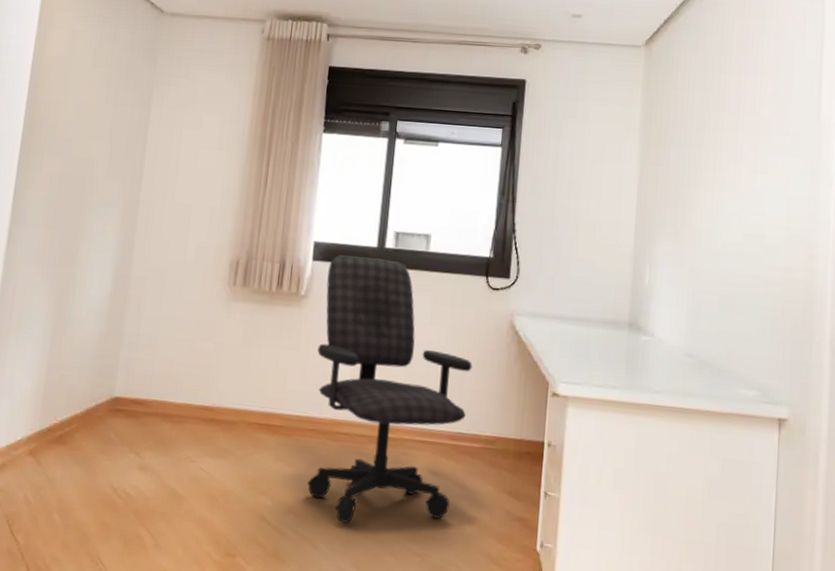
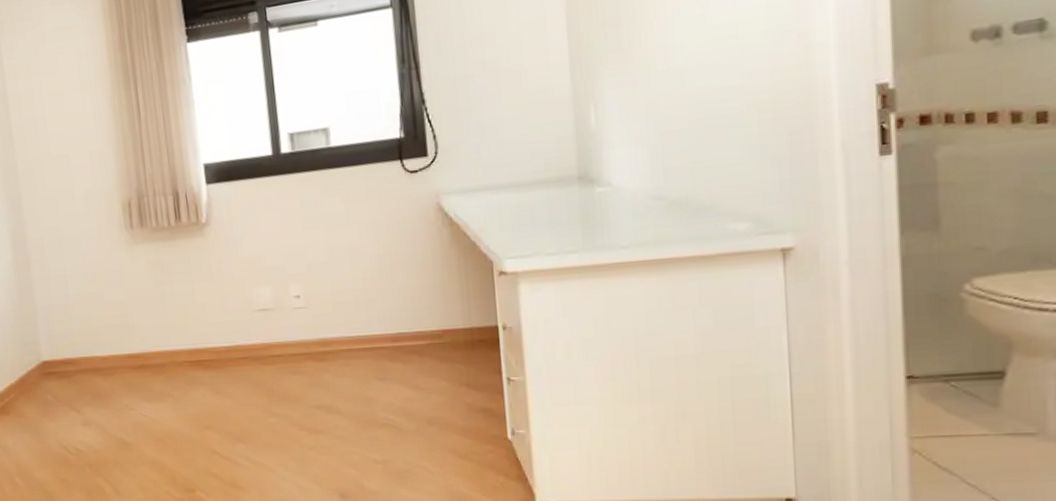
office chair: present [308,255,473,523] -> none [224,165,405,443]

